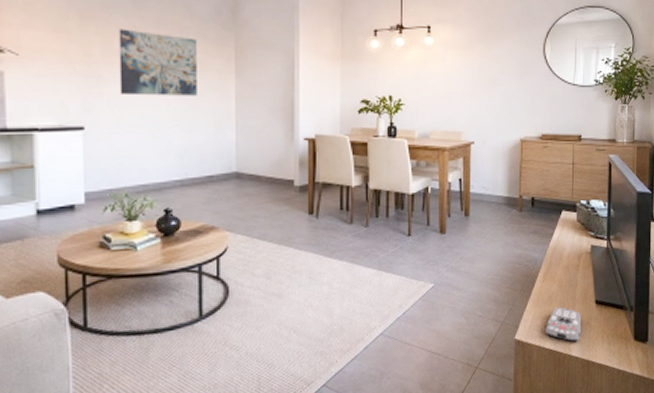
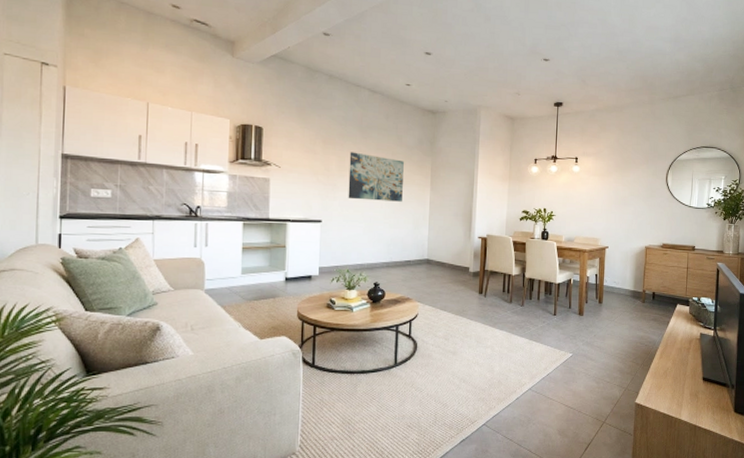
remote control: present [544,307,581,342] -> none [660,380,690,410]

